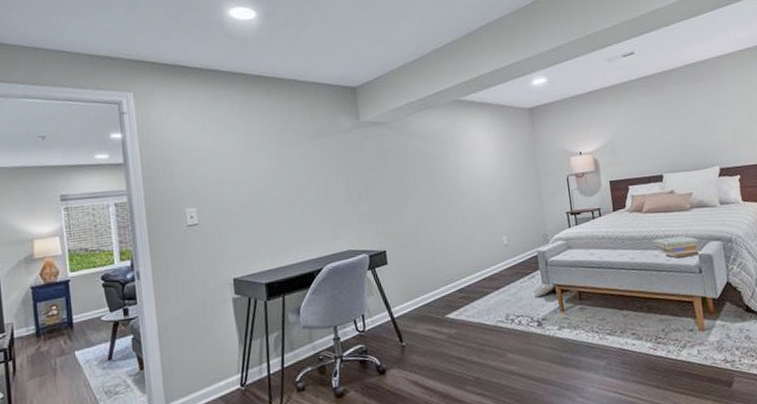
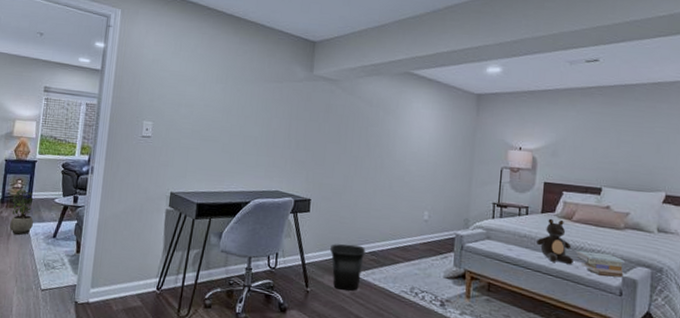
potted plant: none [49,315,81,368] -> present [10,189,34,235]
waste bin: none [417,286,454,336] -> present [330,244,366,291]
teddy bear: none [614,214,652,256] -> present [536,218,574,265]

